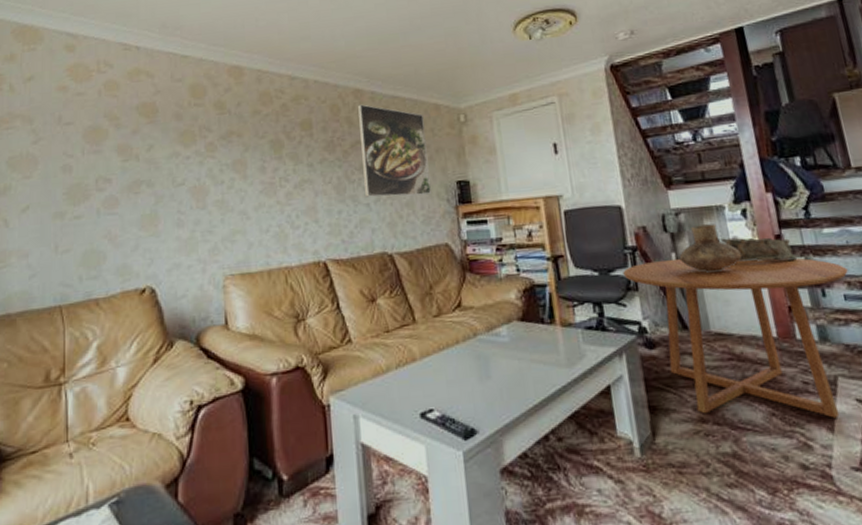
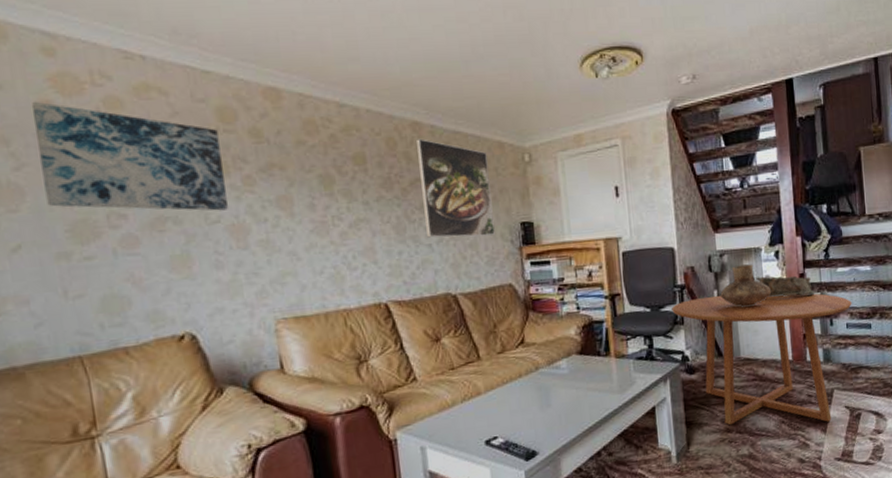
wall art: none [52,87,192,175] -> present [31,101,228,211]

